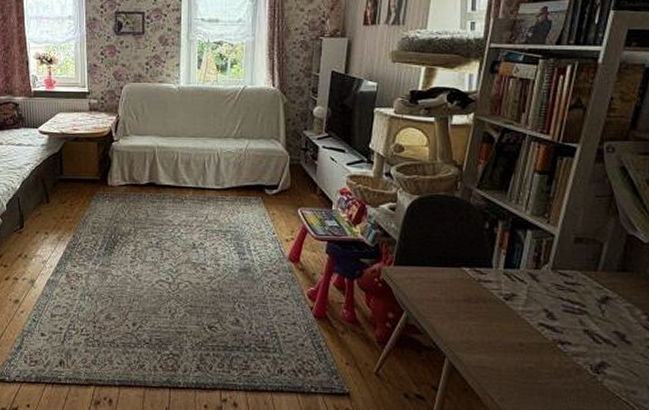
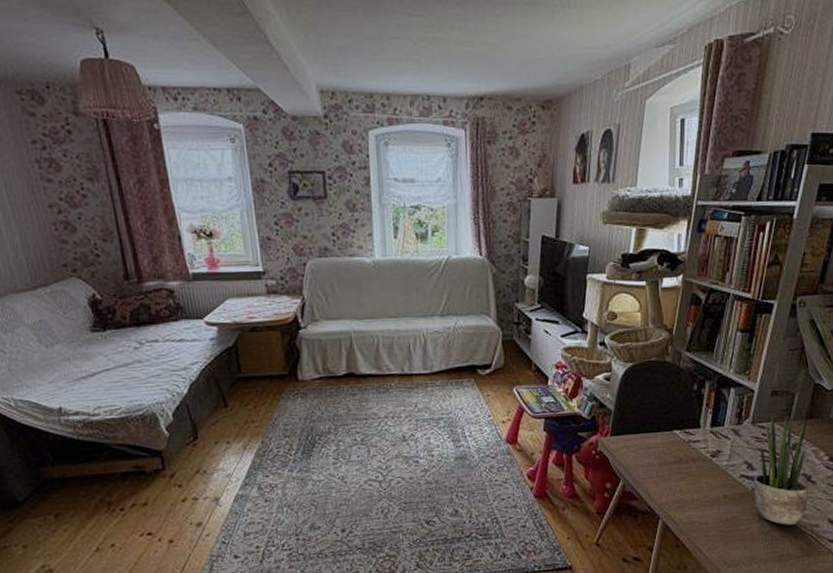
potted plant: none [554,263,623,387] -> present [753,415,809,525]

